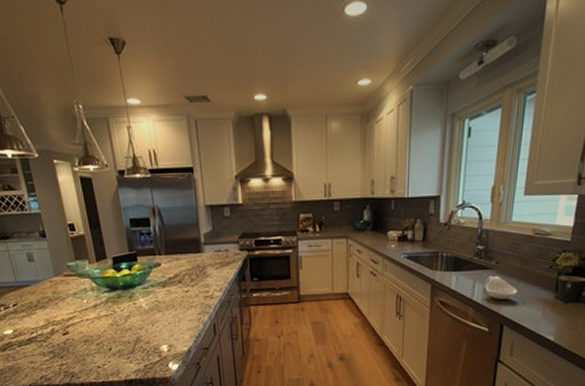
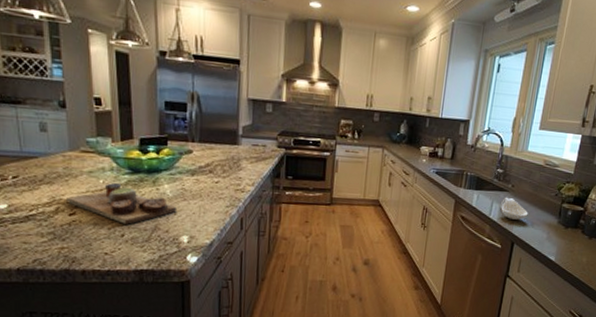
cutting board: none [58,302,155,339] -> present [65,183,178,224]

